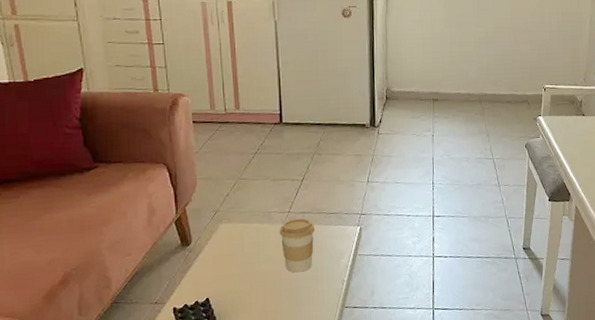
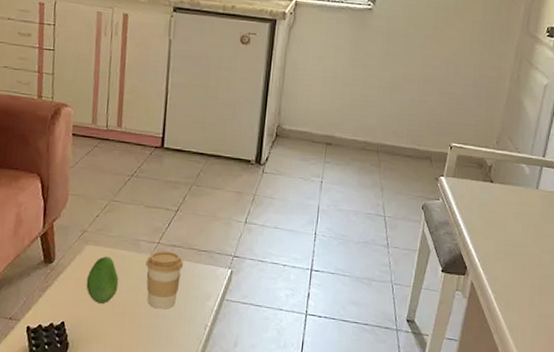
fruit: none [225,231,256,277] -> present [86,256,119,305]

